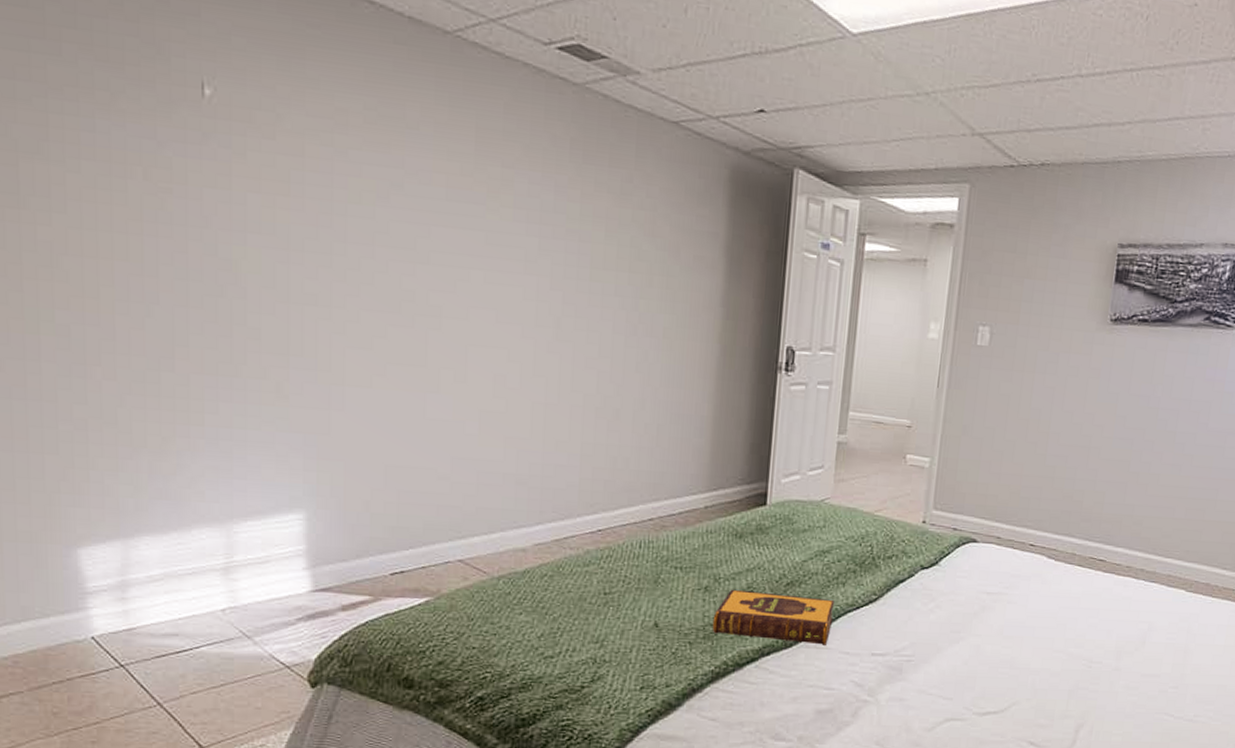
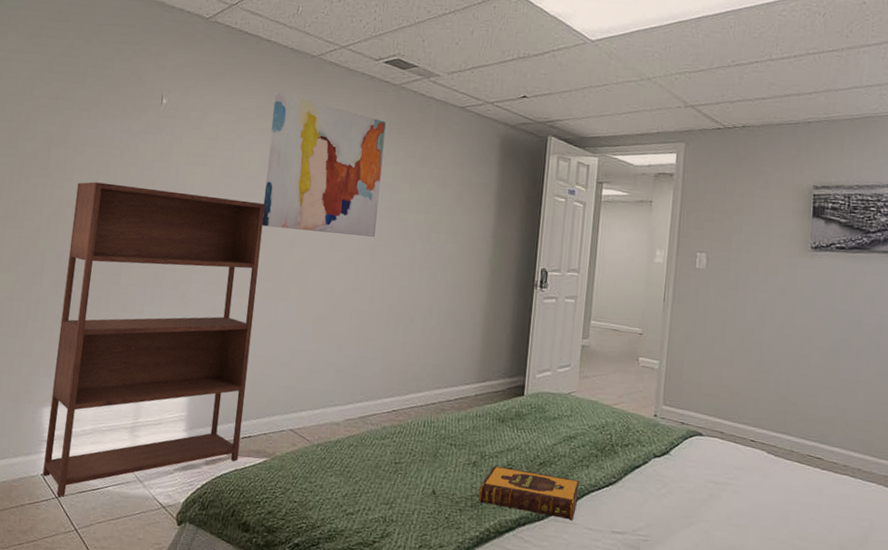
bookshelf: none [77,216,392,664] -> present [42,182,266,497]
wall art: none [389,84,566,304] -> present [262,91,387,237]

